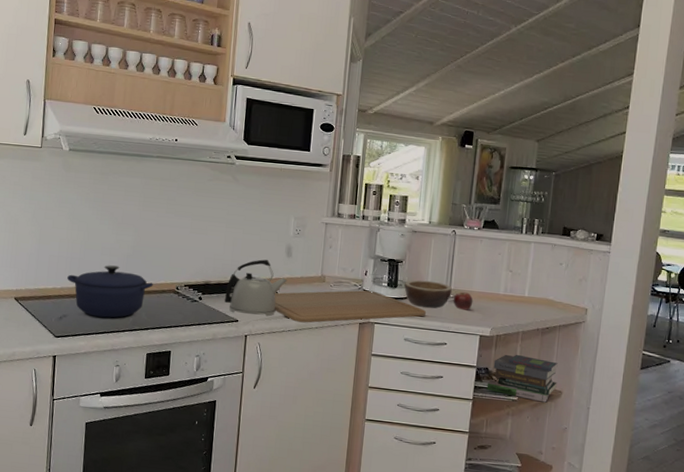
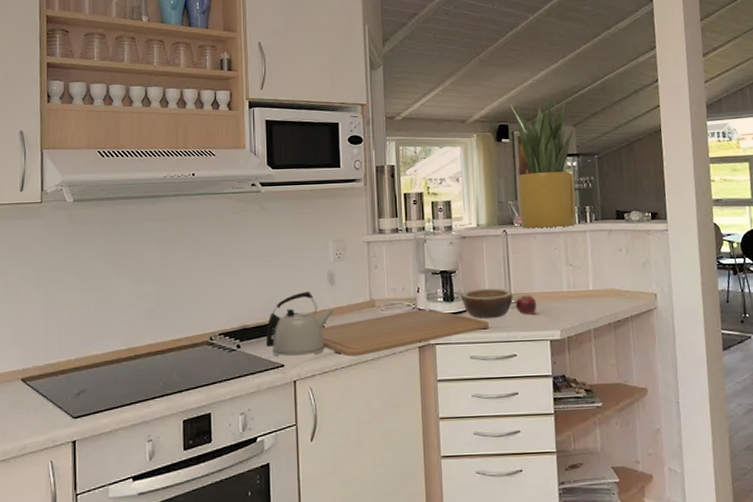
cooking pot: present [67,265,153,318] -> none [82,323,183,386]
planter: none [470,109,538,237] -> present [509,96,576,229]
books: present [486,354,558,403] -> none [567,354,641,404]

